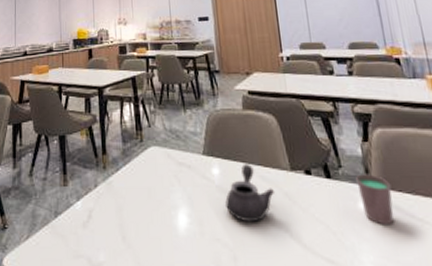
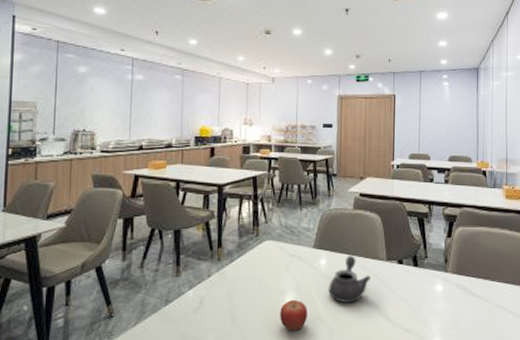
fruit: none [173,215,205,256] -> present [280,299,308,332]
cup: present [356,174,394,226] -> none [437,263,462,302]

